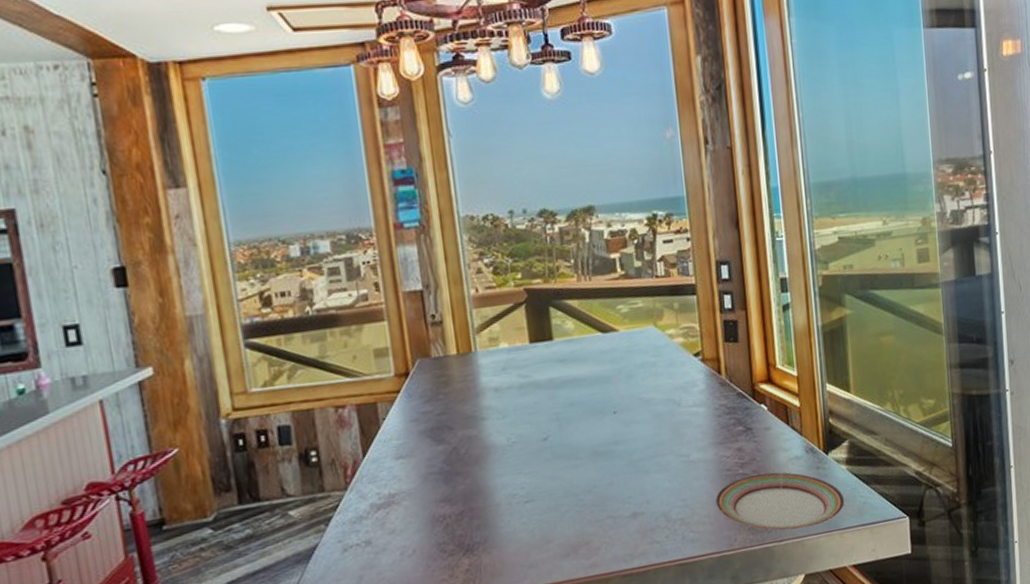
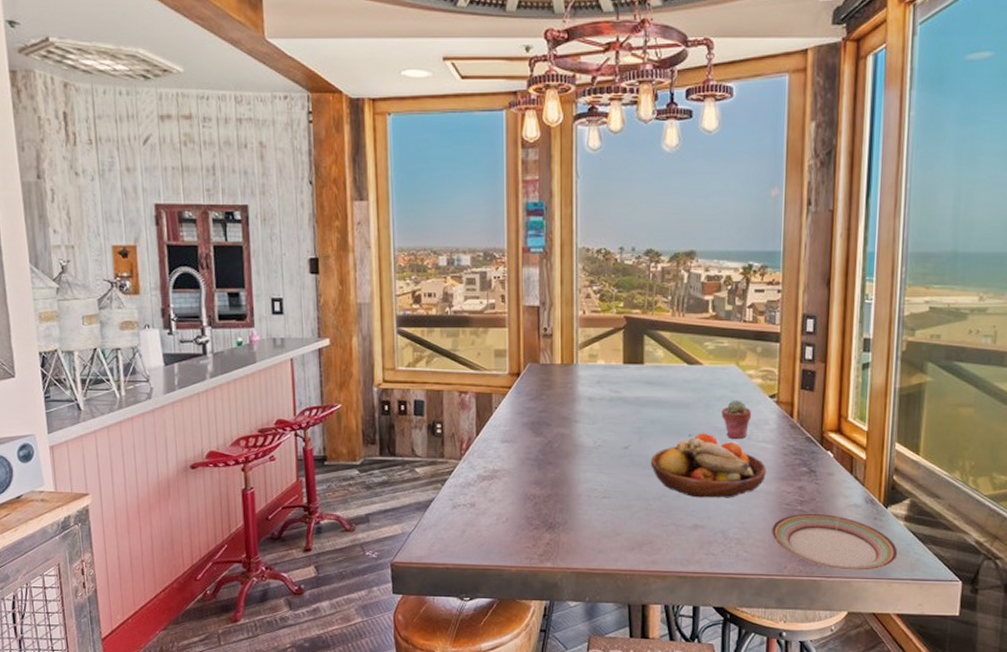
fruit bowl: none [574,407,702,482] -> present [650,433,766,498]
potted succulent: none [645,364,679,409] -> present [721,400,752,439]

